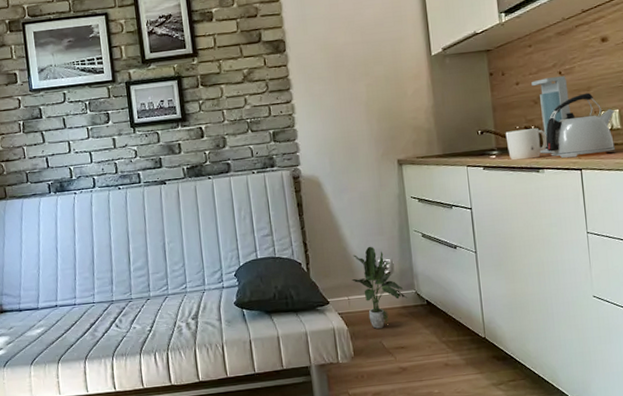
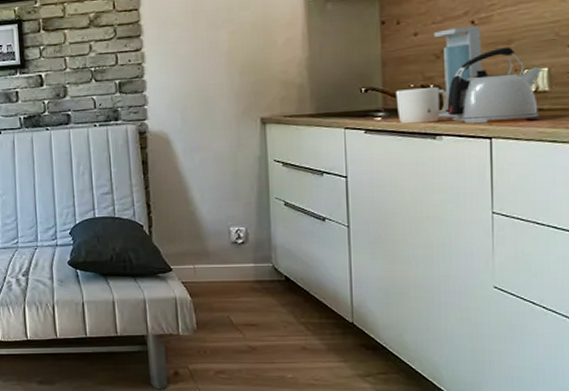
potted plant: present [352,246,408,329] -> none [199,212,263,302]

